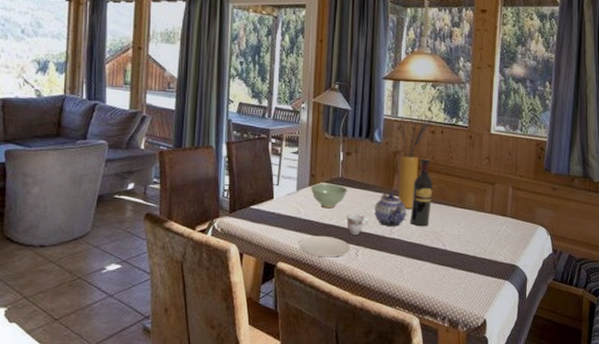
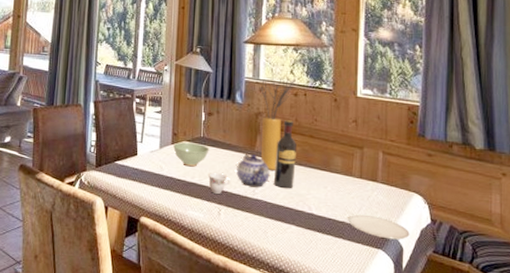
plate: present [298,235,351,258] -> none [161,192,214,215]
plate: none [479,248,534,271] -> present [348,214,410,240]

